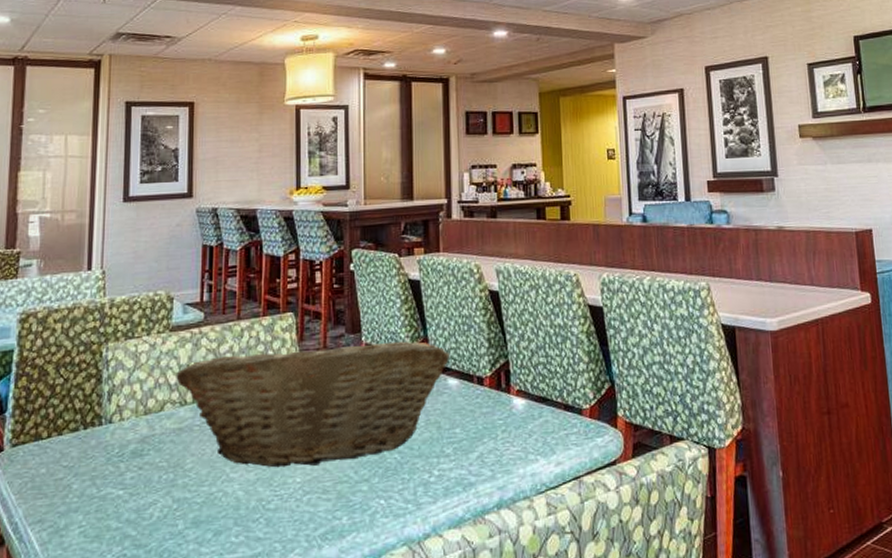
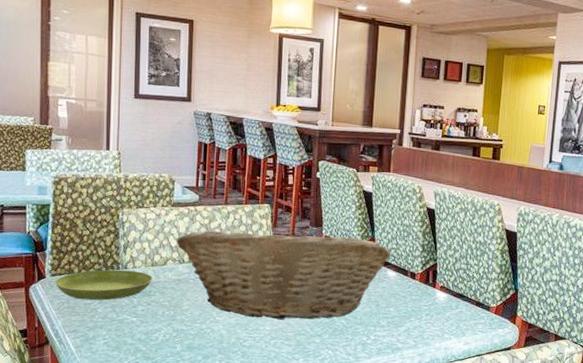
saucer: none [16,424,147,475] -> present [55,269,153,301]

